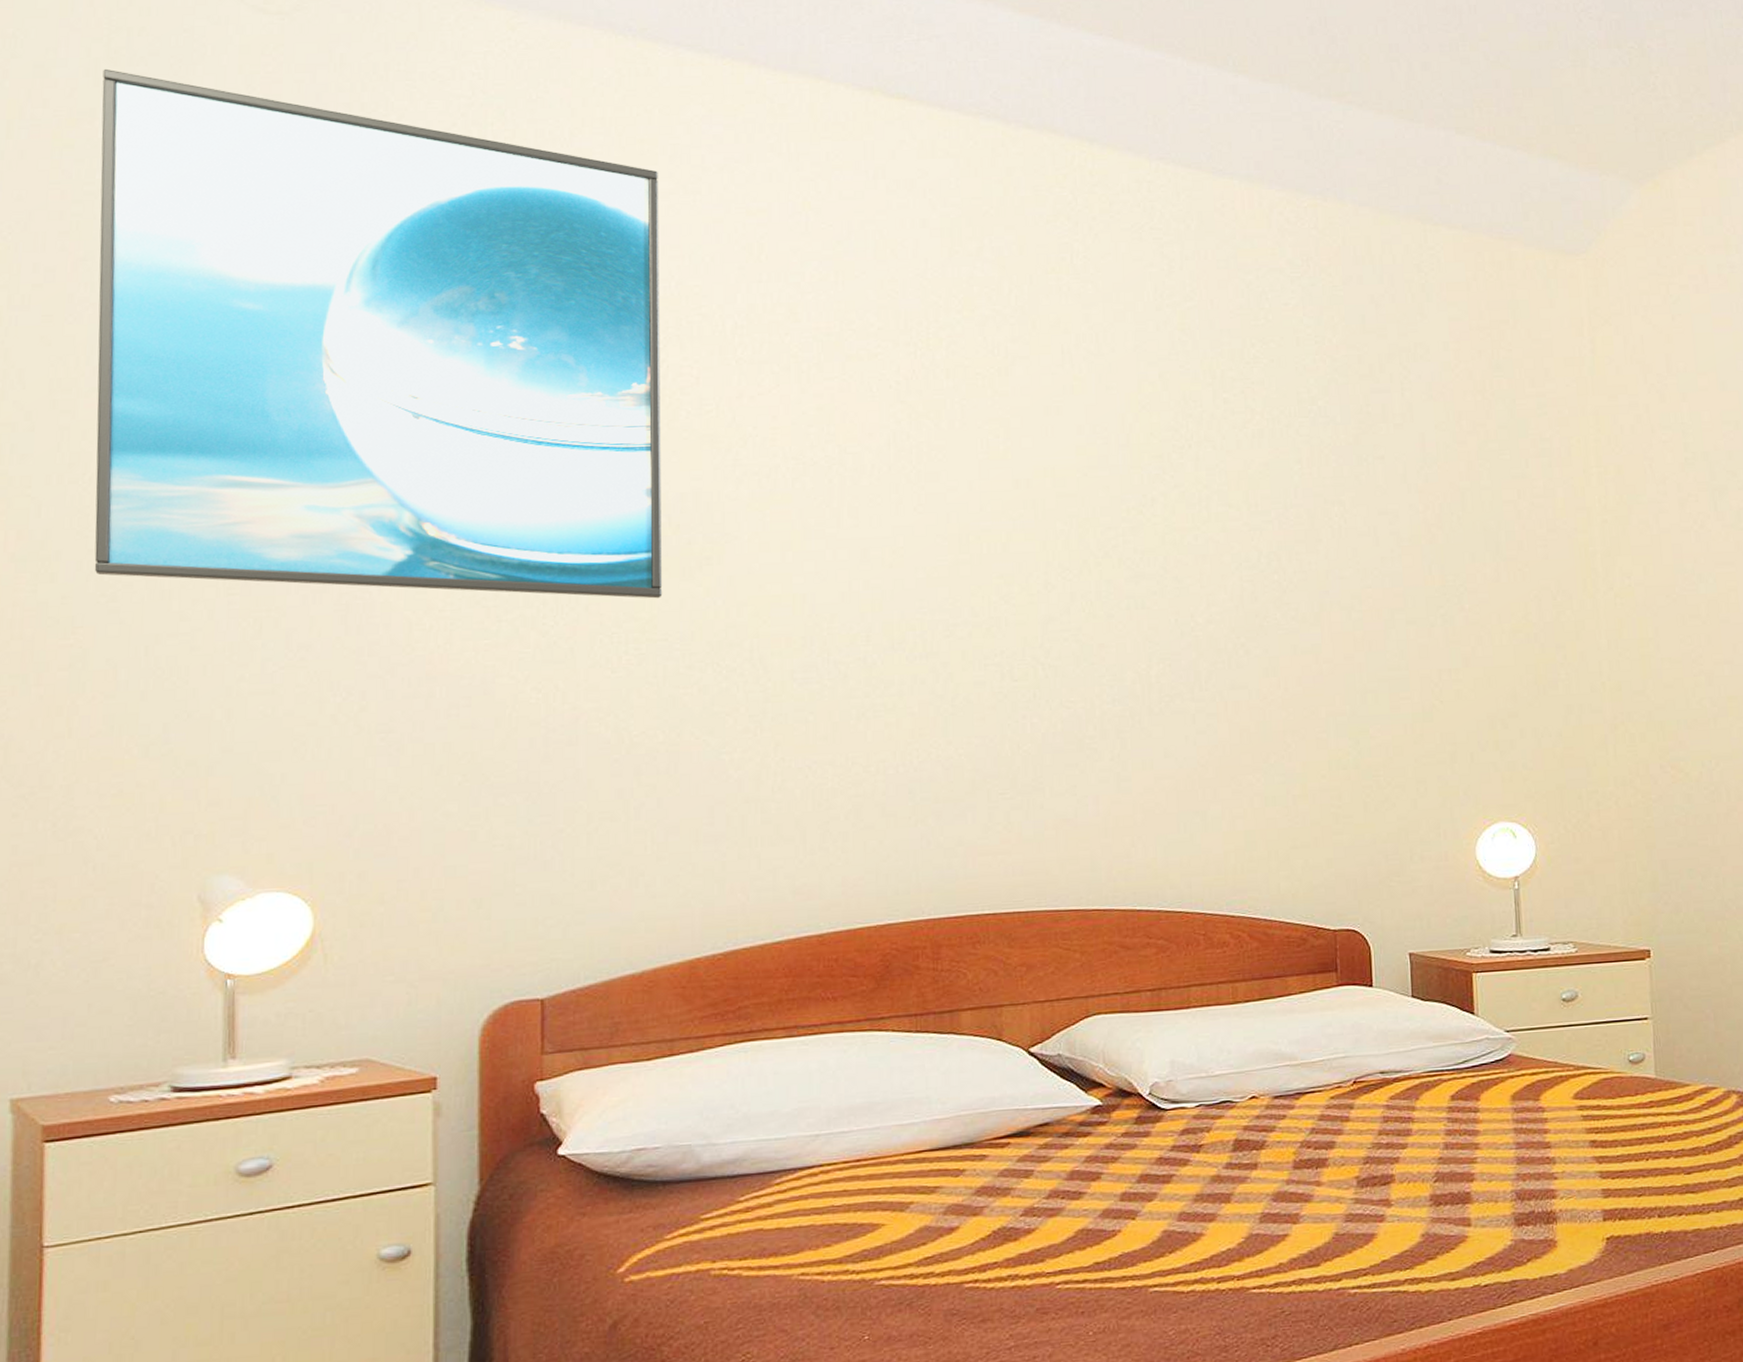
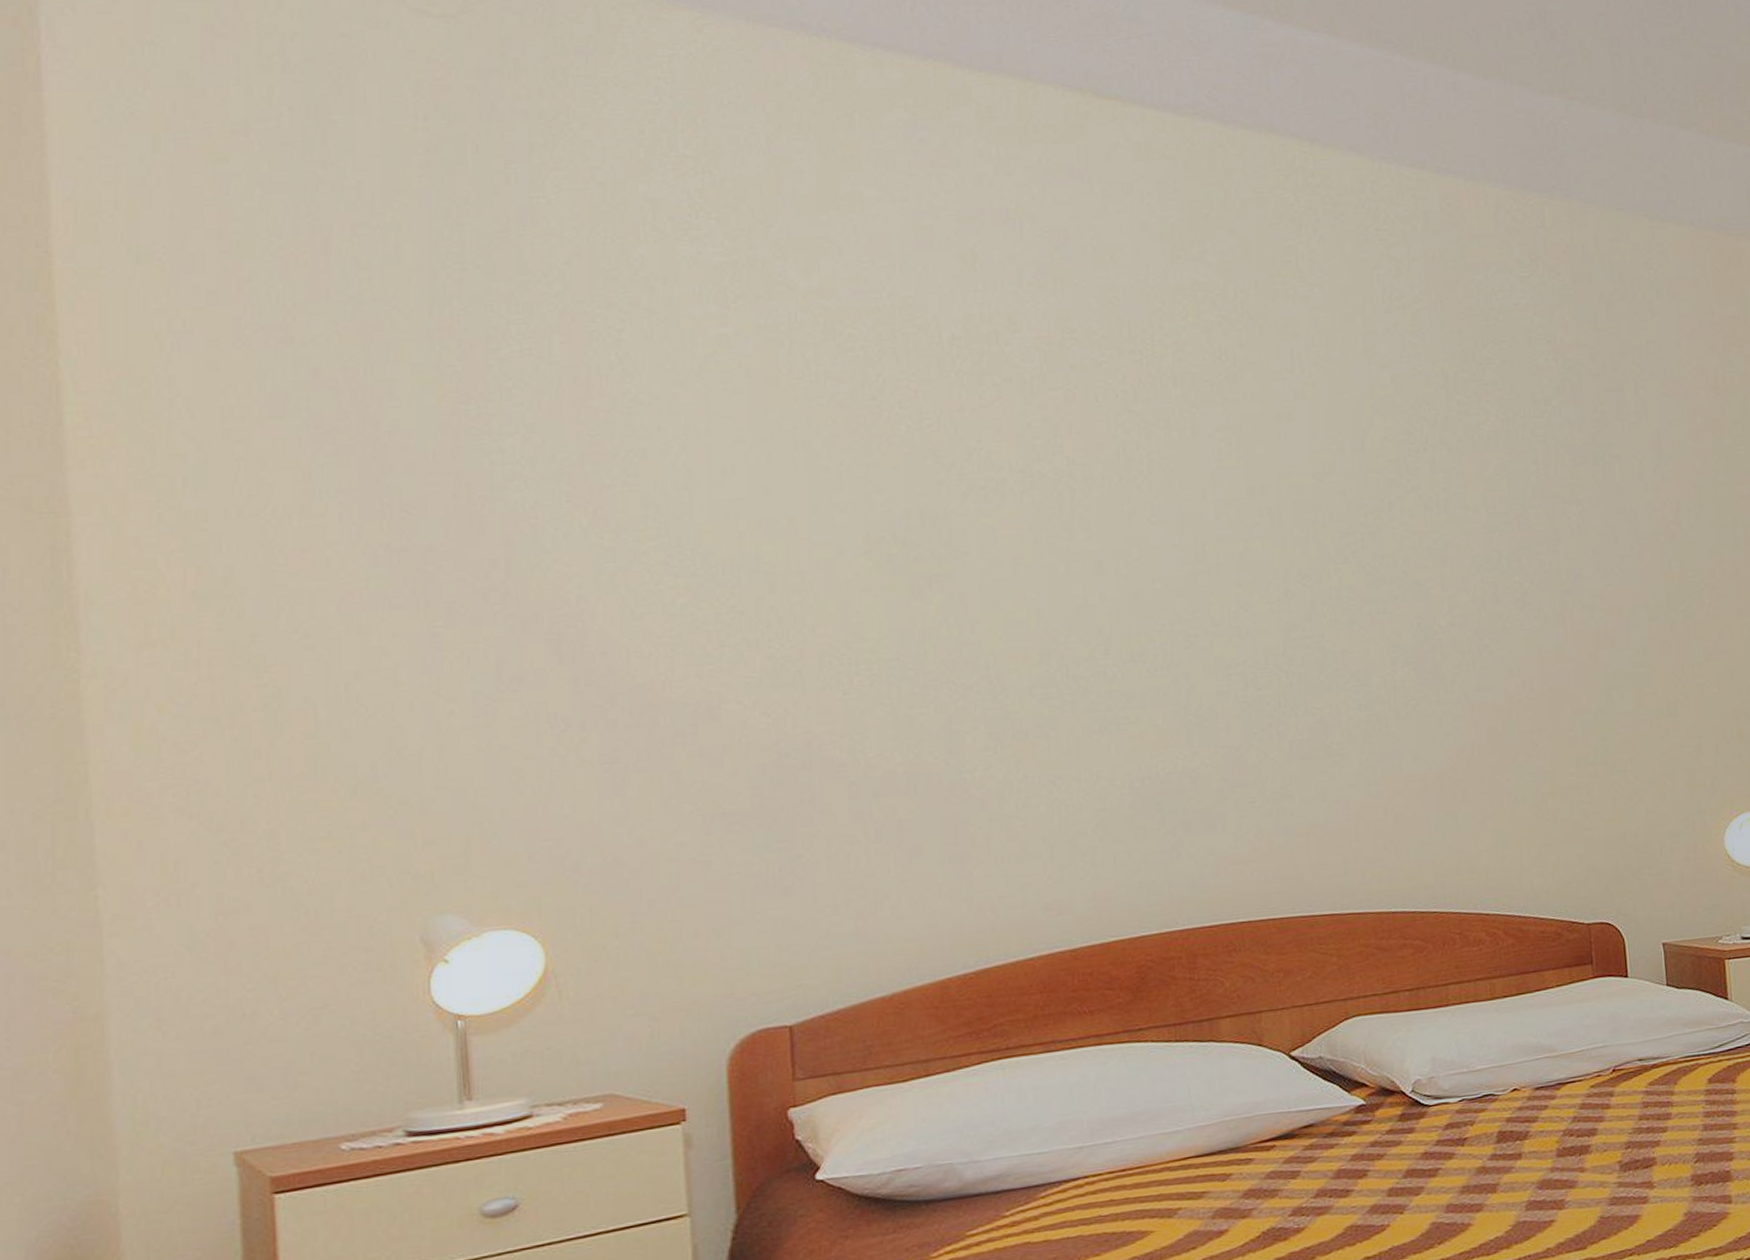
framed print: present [94,68,663,599] -> none [255,76,892,619]

